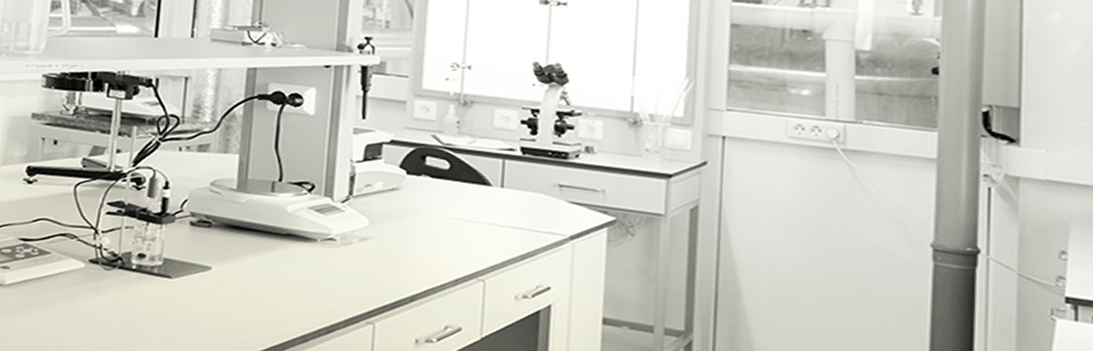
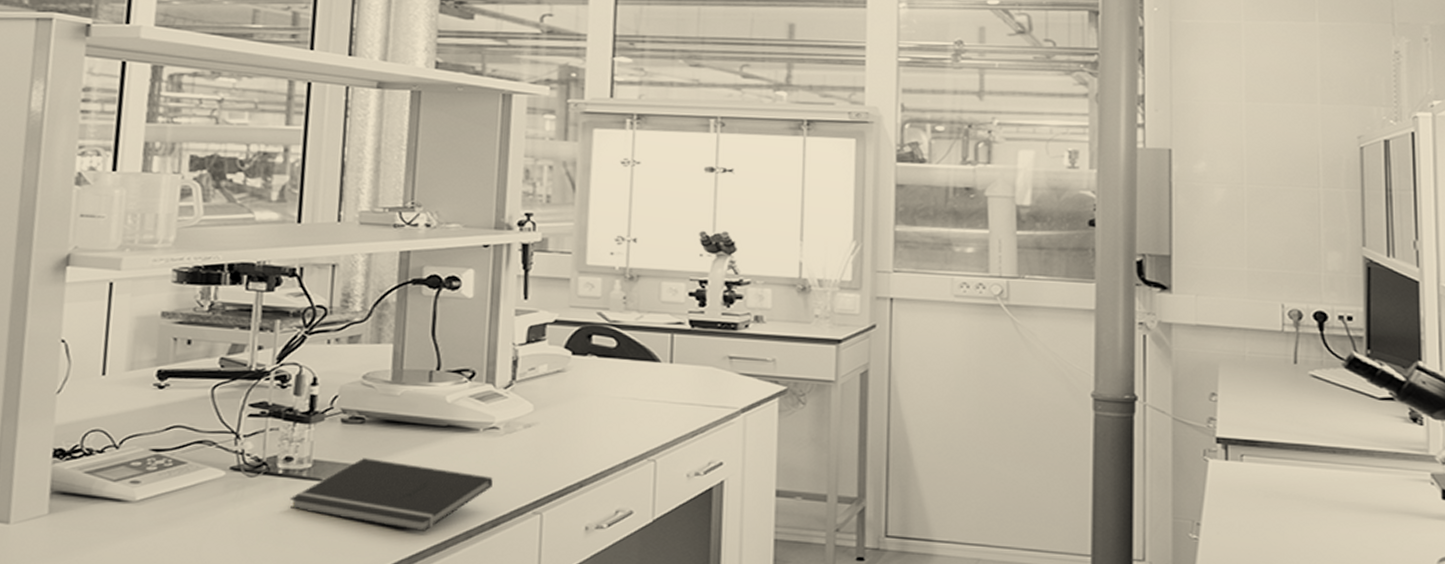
notepad: none [142,259,329,334] -> present [290,458,493,533]

